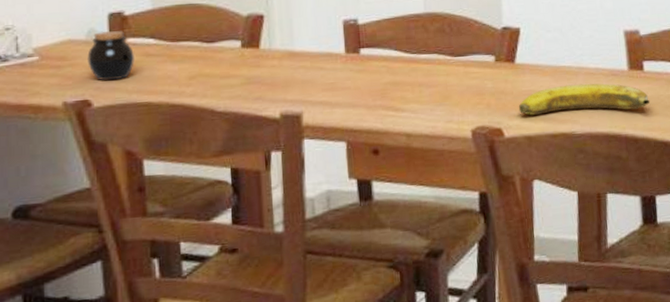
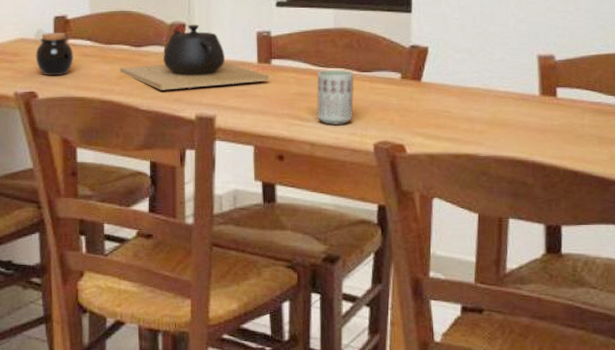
teapot: none [190,15,359,89] -> present [119,24,269,90]
cup: none [410,55,449,113] -> present [316,69,354,125]
banana: present [518,83,650,116] -> none [422,106,562,136]

